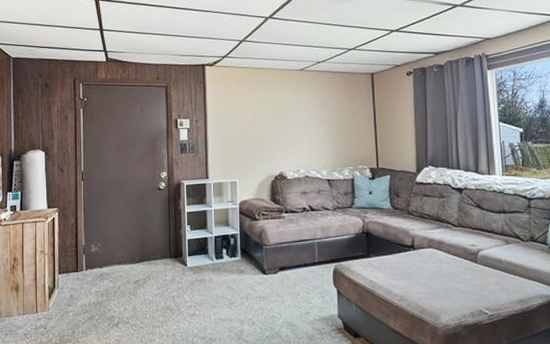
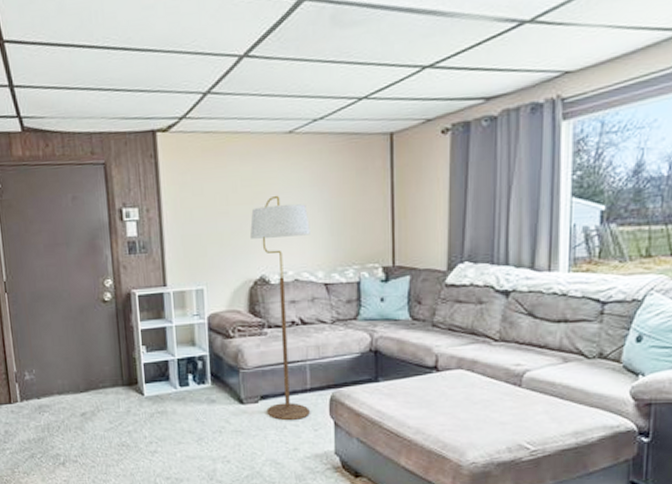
floor lamp: none [272,113,318,289] -> present [249,195,310,421]

